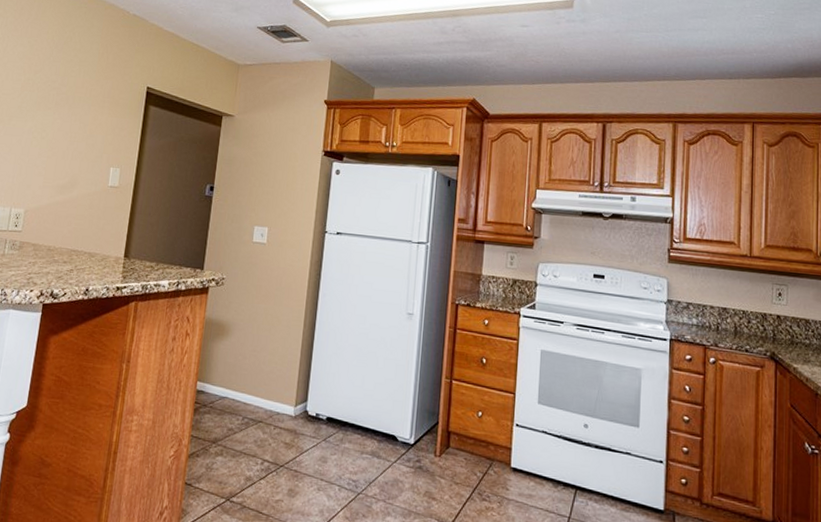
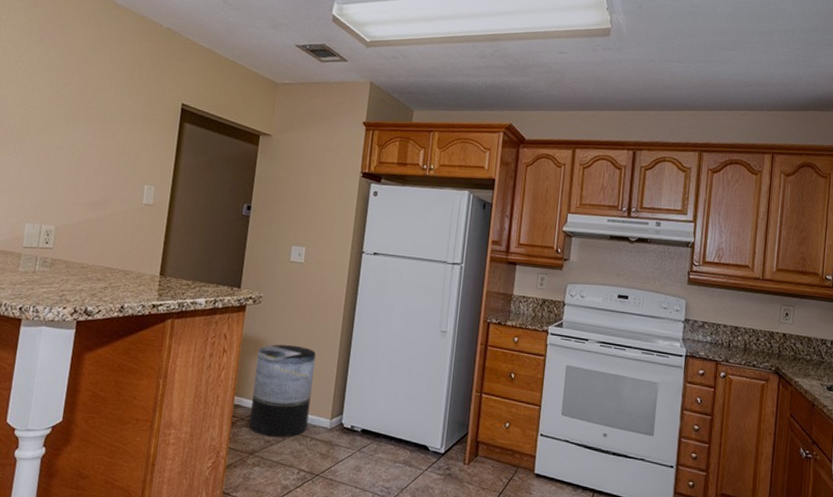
trash can: none [212,327,279,426] -> present [249,344,316,438]

